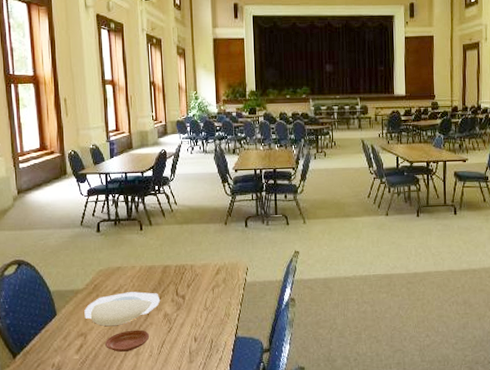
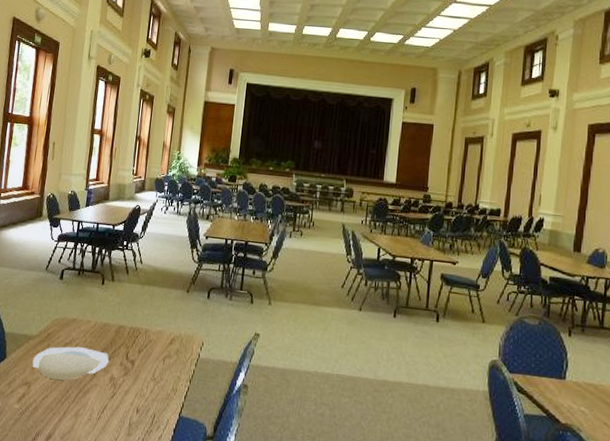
plate: present [104,329,150,352] -> none [46,387,93,411]

